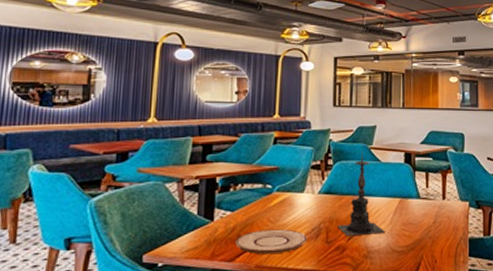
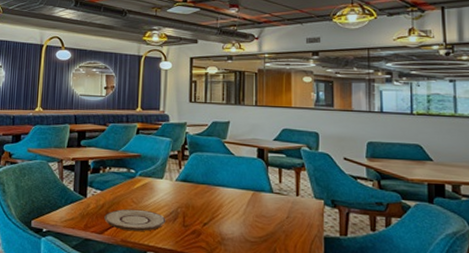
candle holder: present [338,151,385,237] -> none [193,144,238,223]

